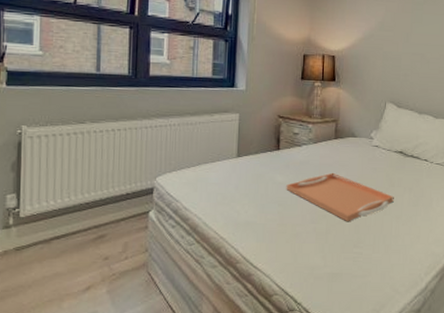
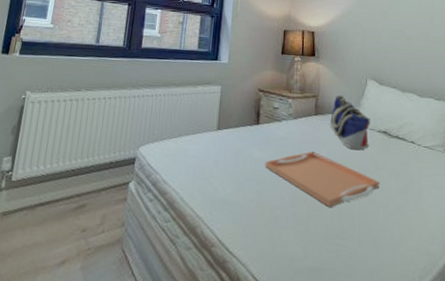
tote bag: none [348,118,388,170] -> present [329,94,370,150]

